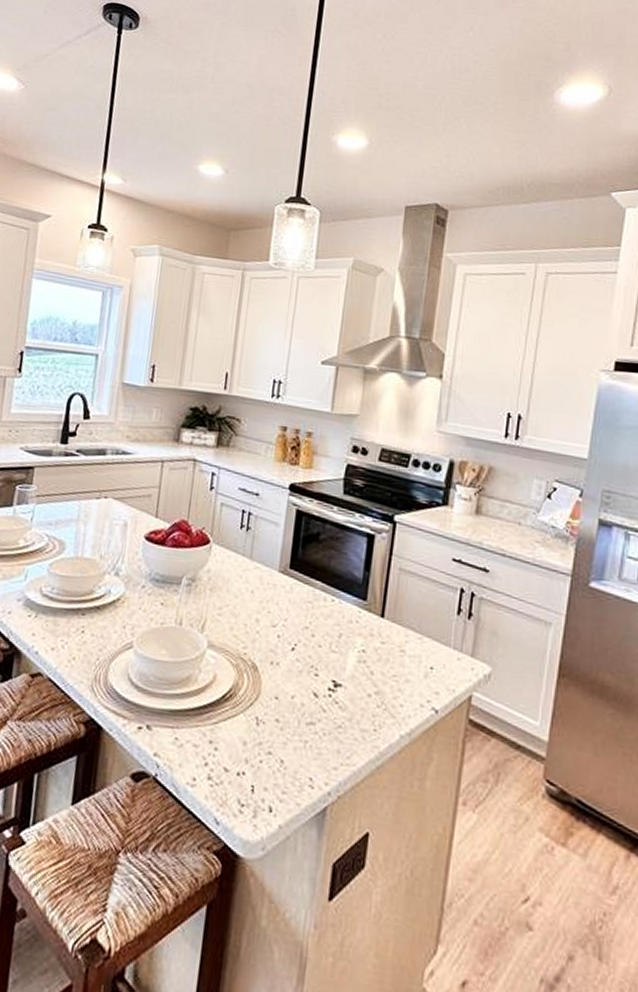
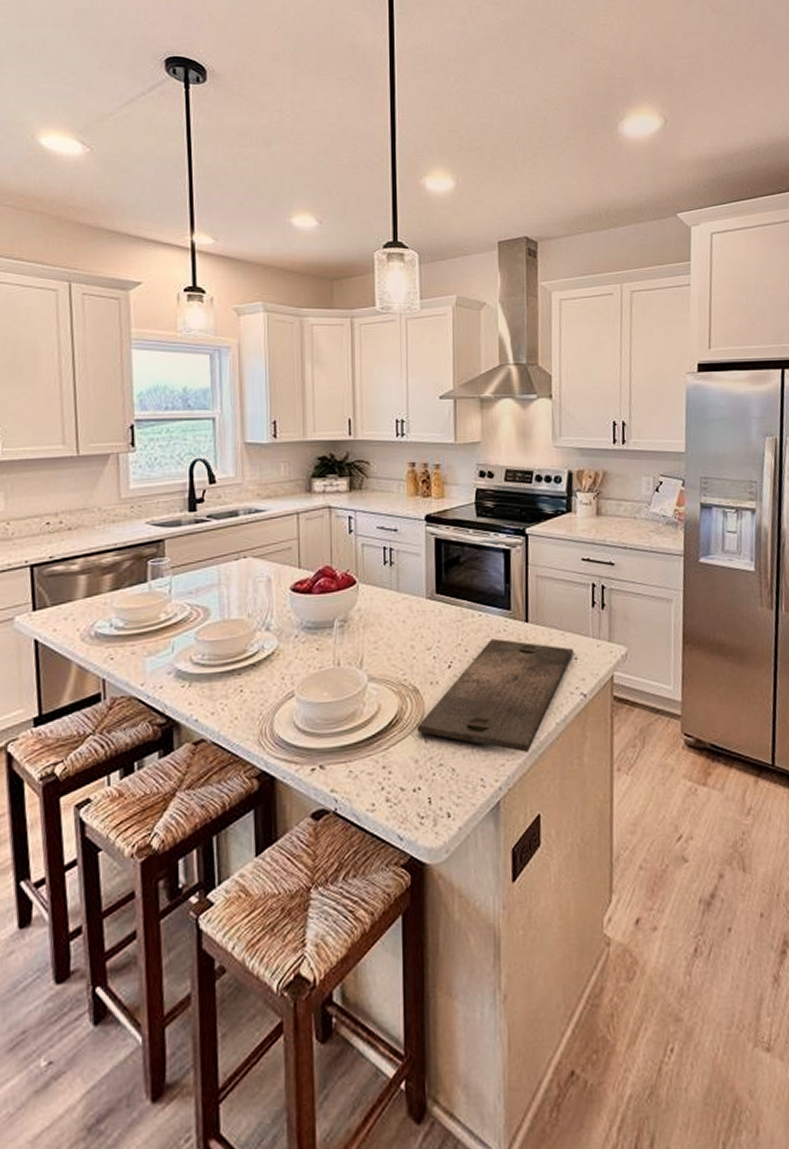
cutting board: none [249,628,430,762] -> present [417,638,574,754]

